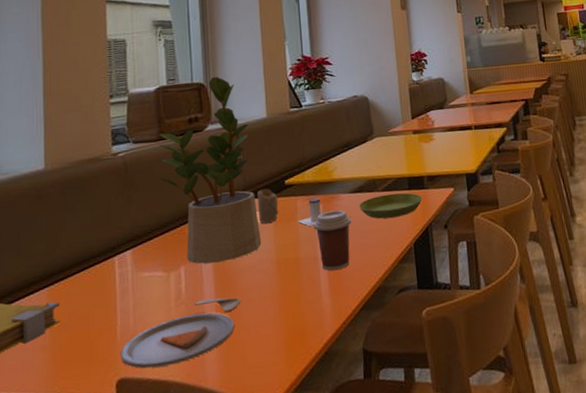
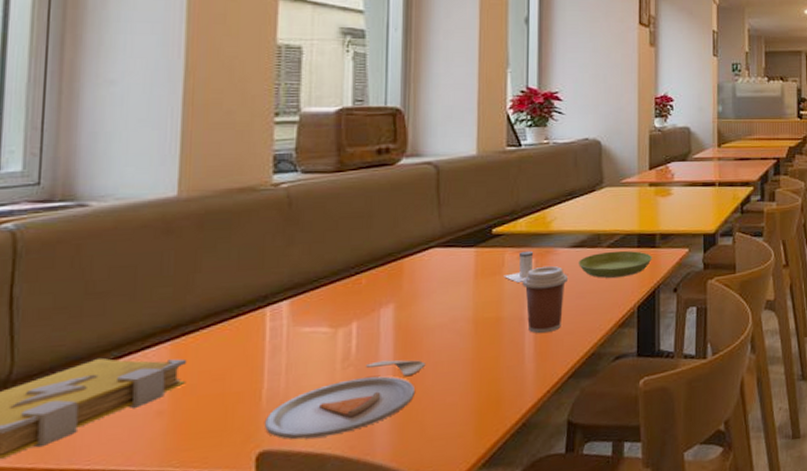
potted plant: present [159,77,262,264] -> none [332,102,458,321]
candle: present [257,189,279,224] -> none [457,237,482,277]

